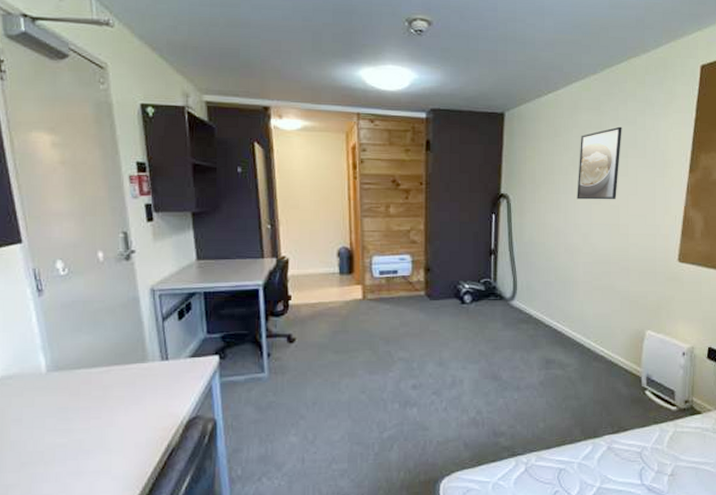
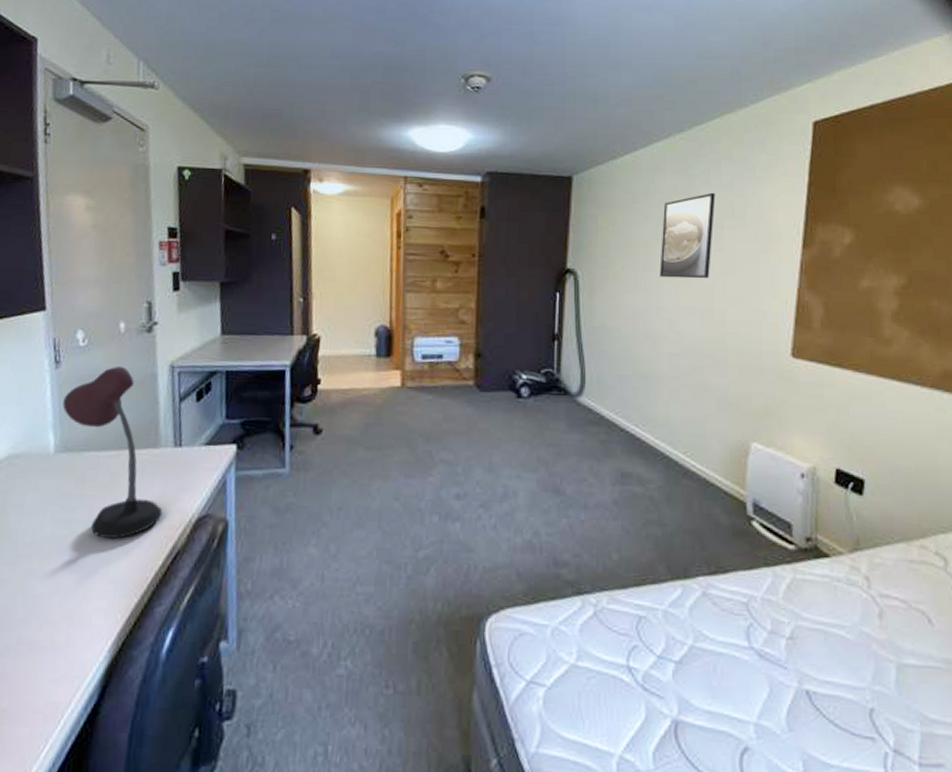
desk lamp: none [50,291,156,442] -> present [62,365,163,539]

